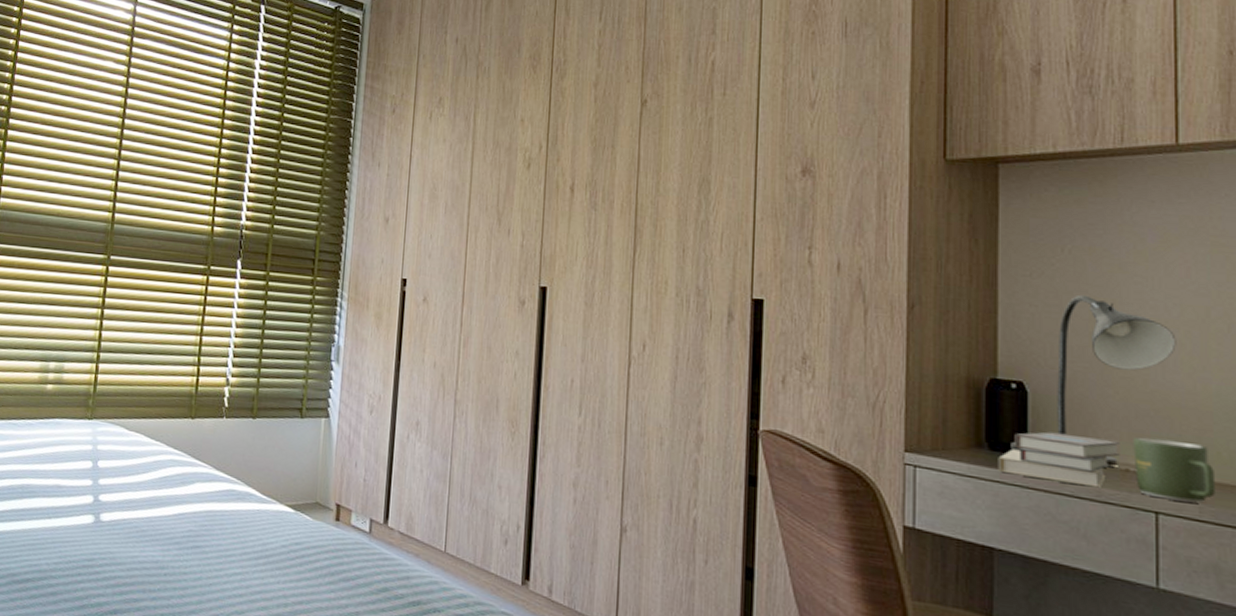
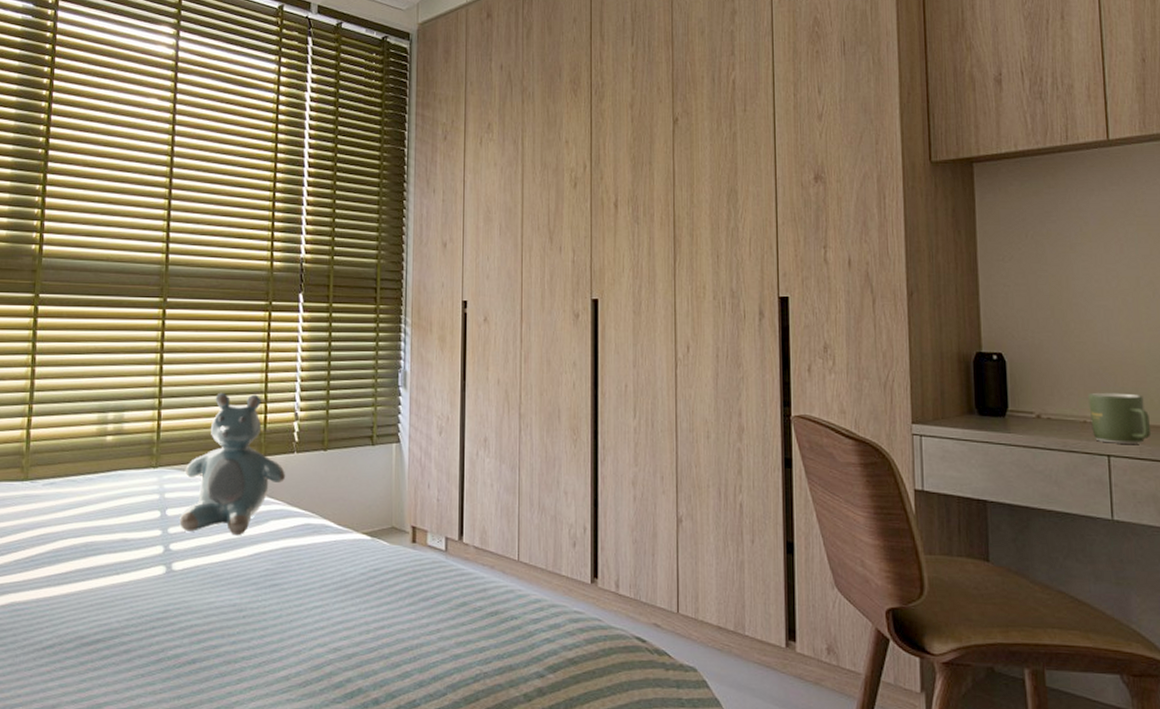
stuffed animal: none [109,352,214,494] -> present [179,393,286,536]
books: present [998,431,1120,488] -> none [986,395,1079,439]
desk lamp: present [1011,294,1177,467] -> none [995,273,1116,420]

